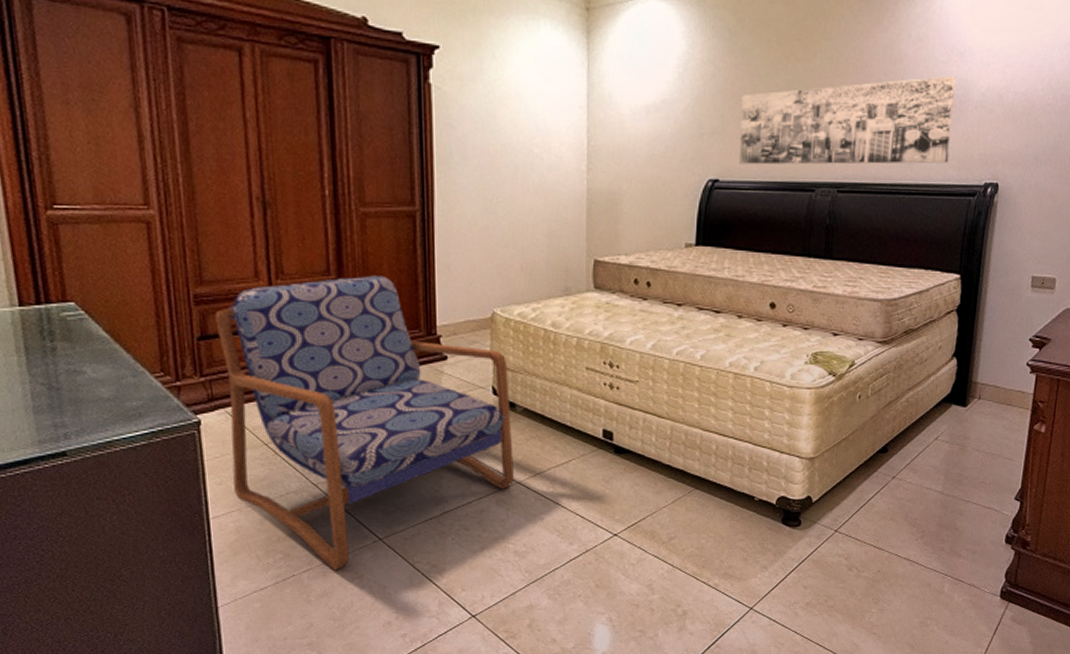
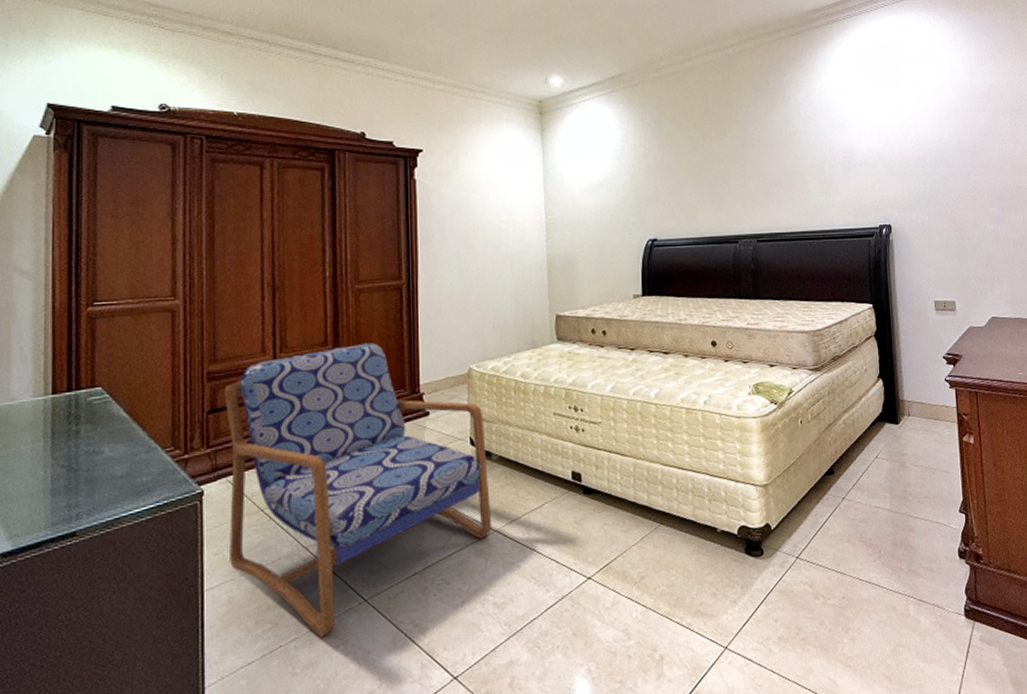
wall art: present [739,76,957,165] -> none [670,143,846,225]

